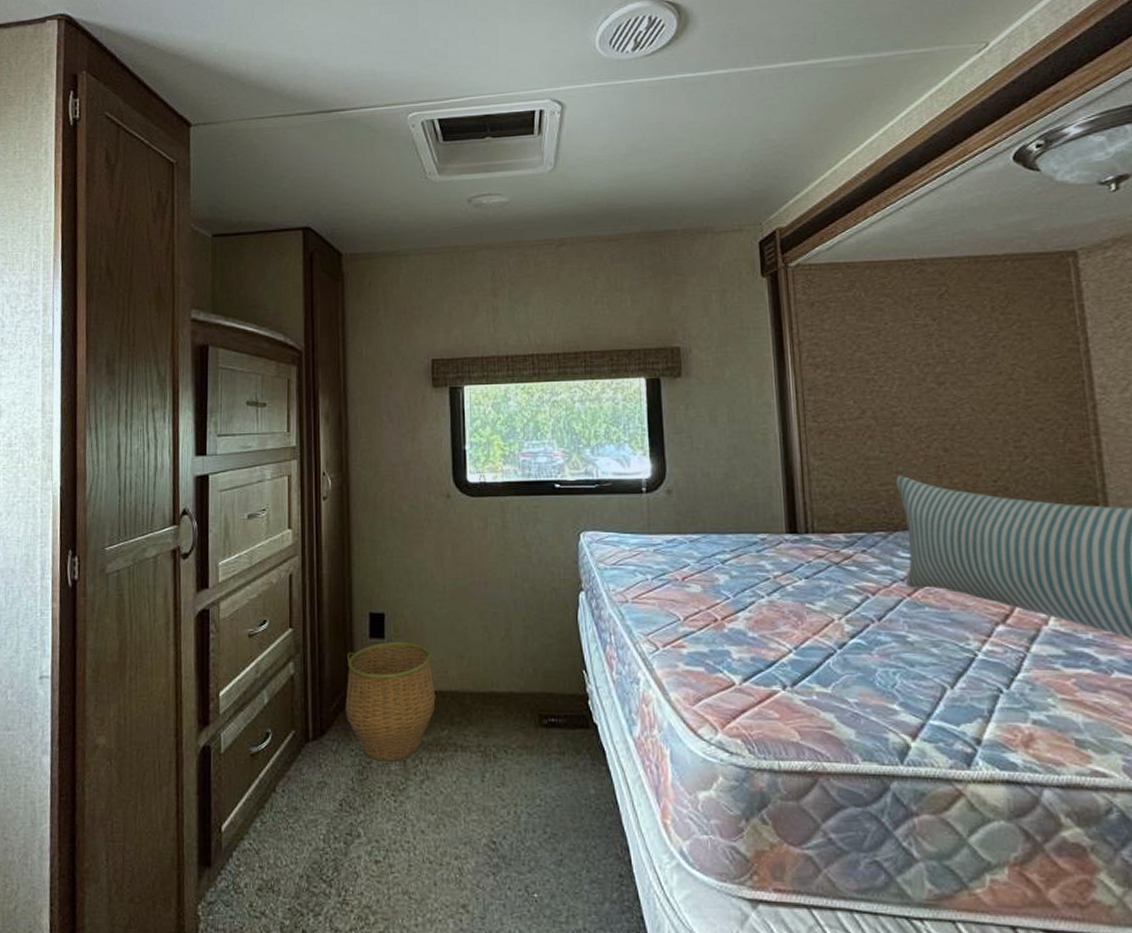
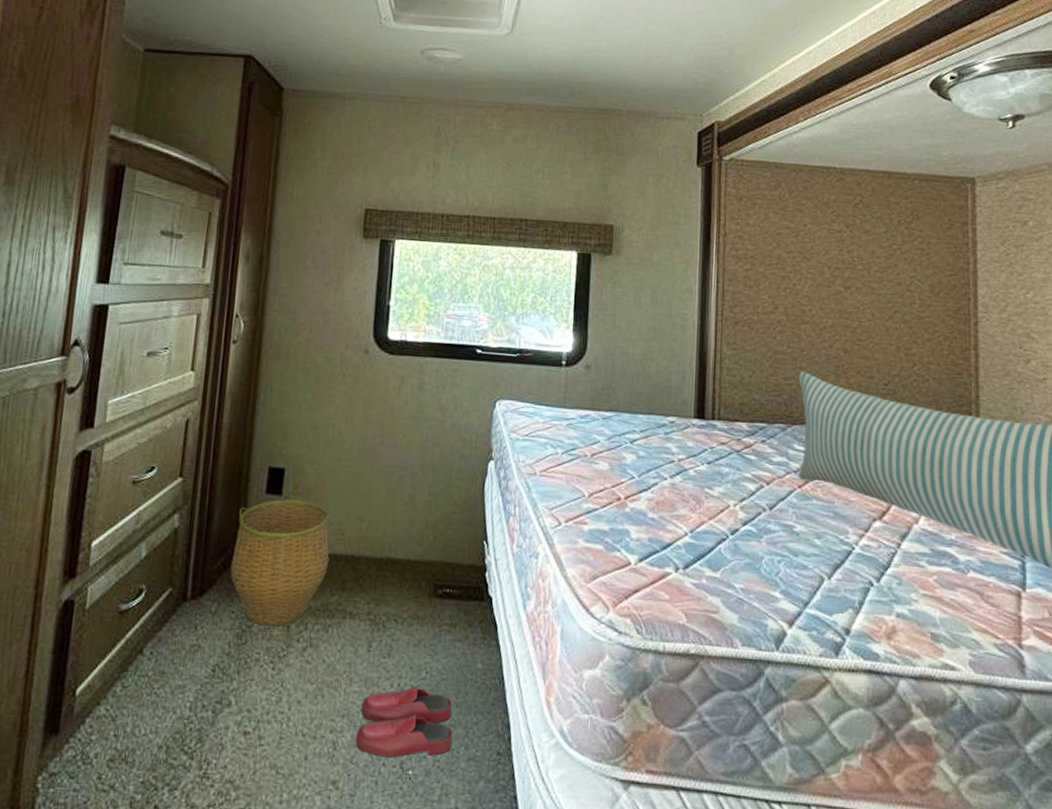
slippers: none [479,813,573,882] -> present [355,686,452,758]

